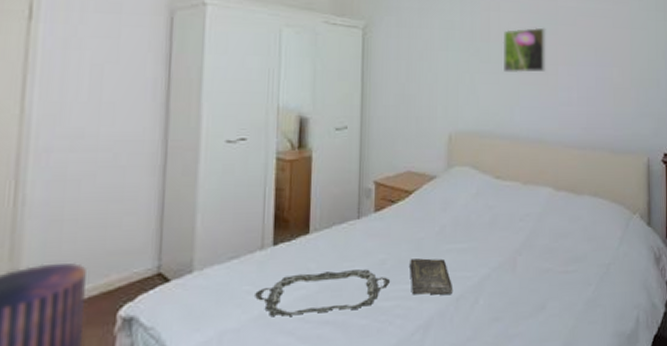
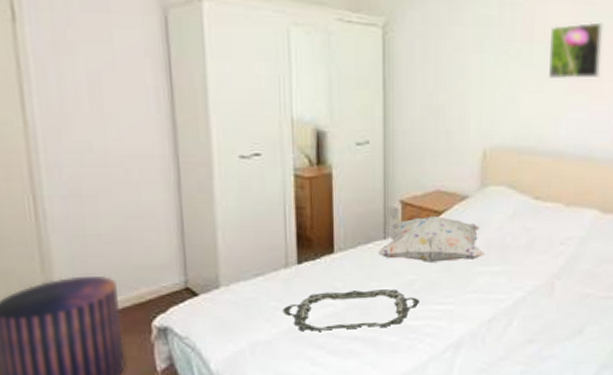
decorative pillow: none [352,196,452,241] -> present [378,217,485,262]
book: present [410,258,453,295] -> none [440,280,486,316]

